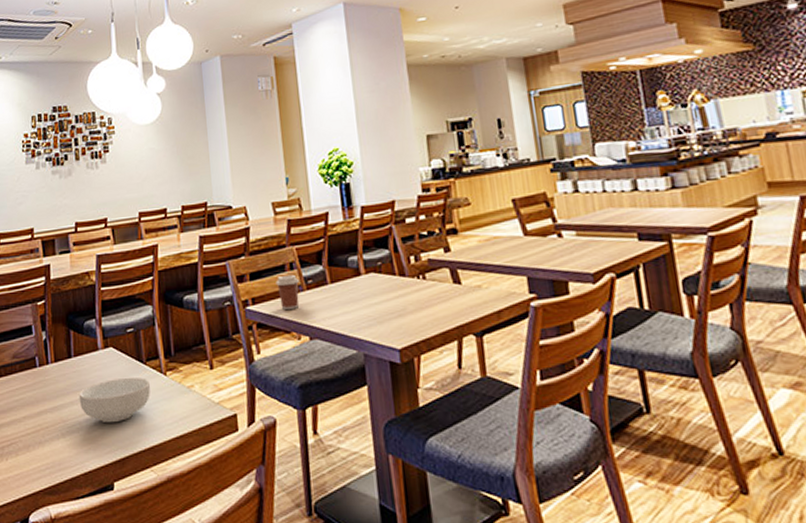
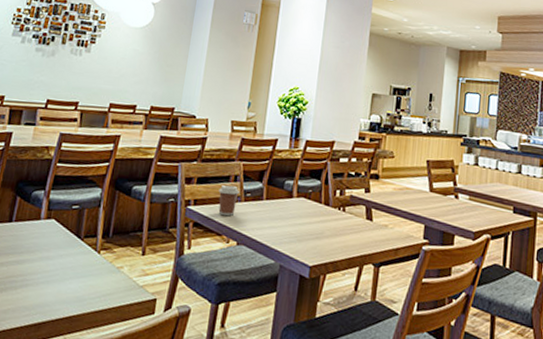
cereal bowl: present [78,377,151,423] -> none [9,248,83,289]

